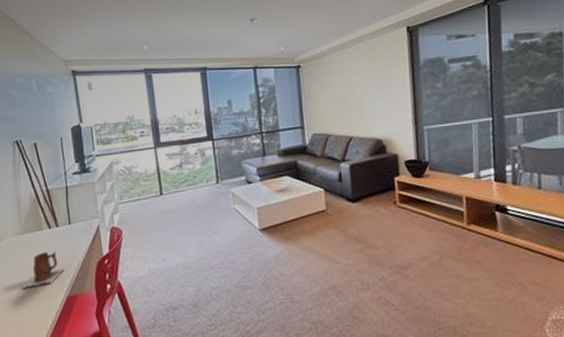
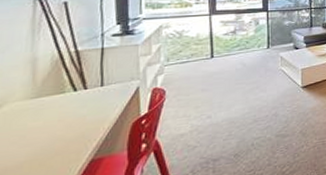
mug: present [22,251,65,288] -> none [28,114,90,157]

